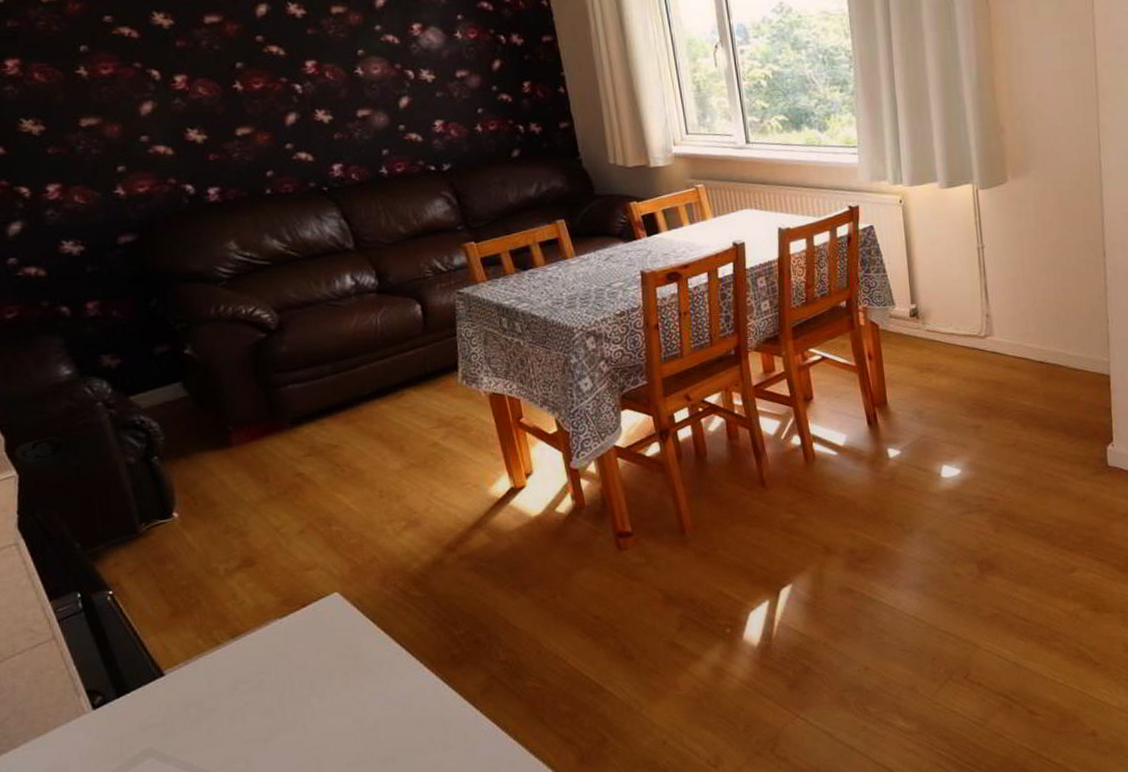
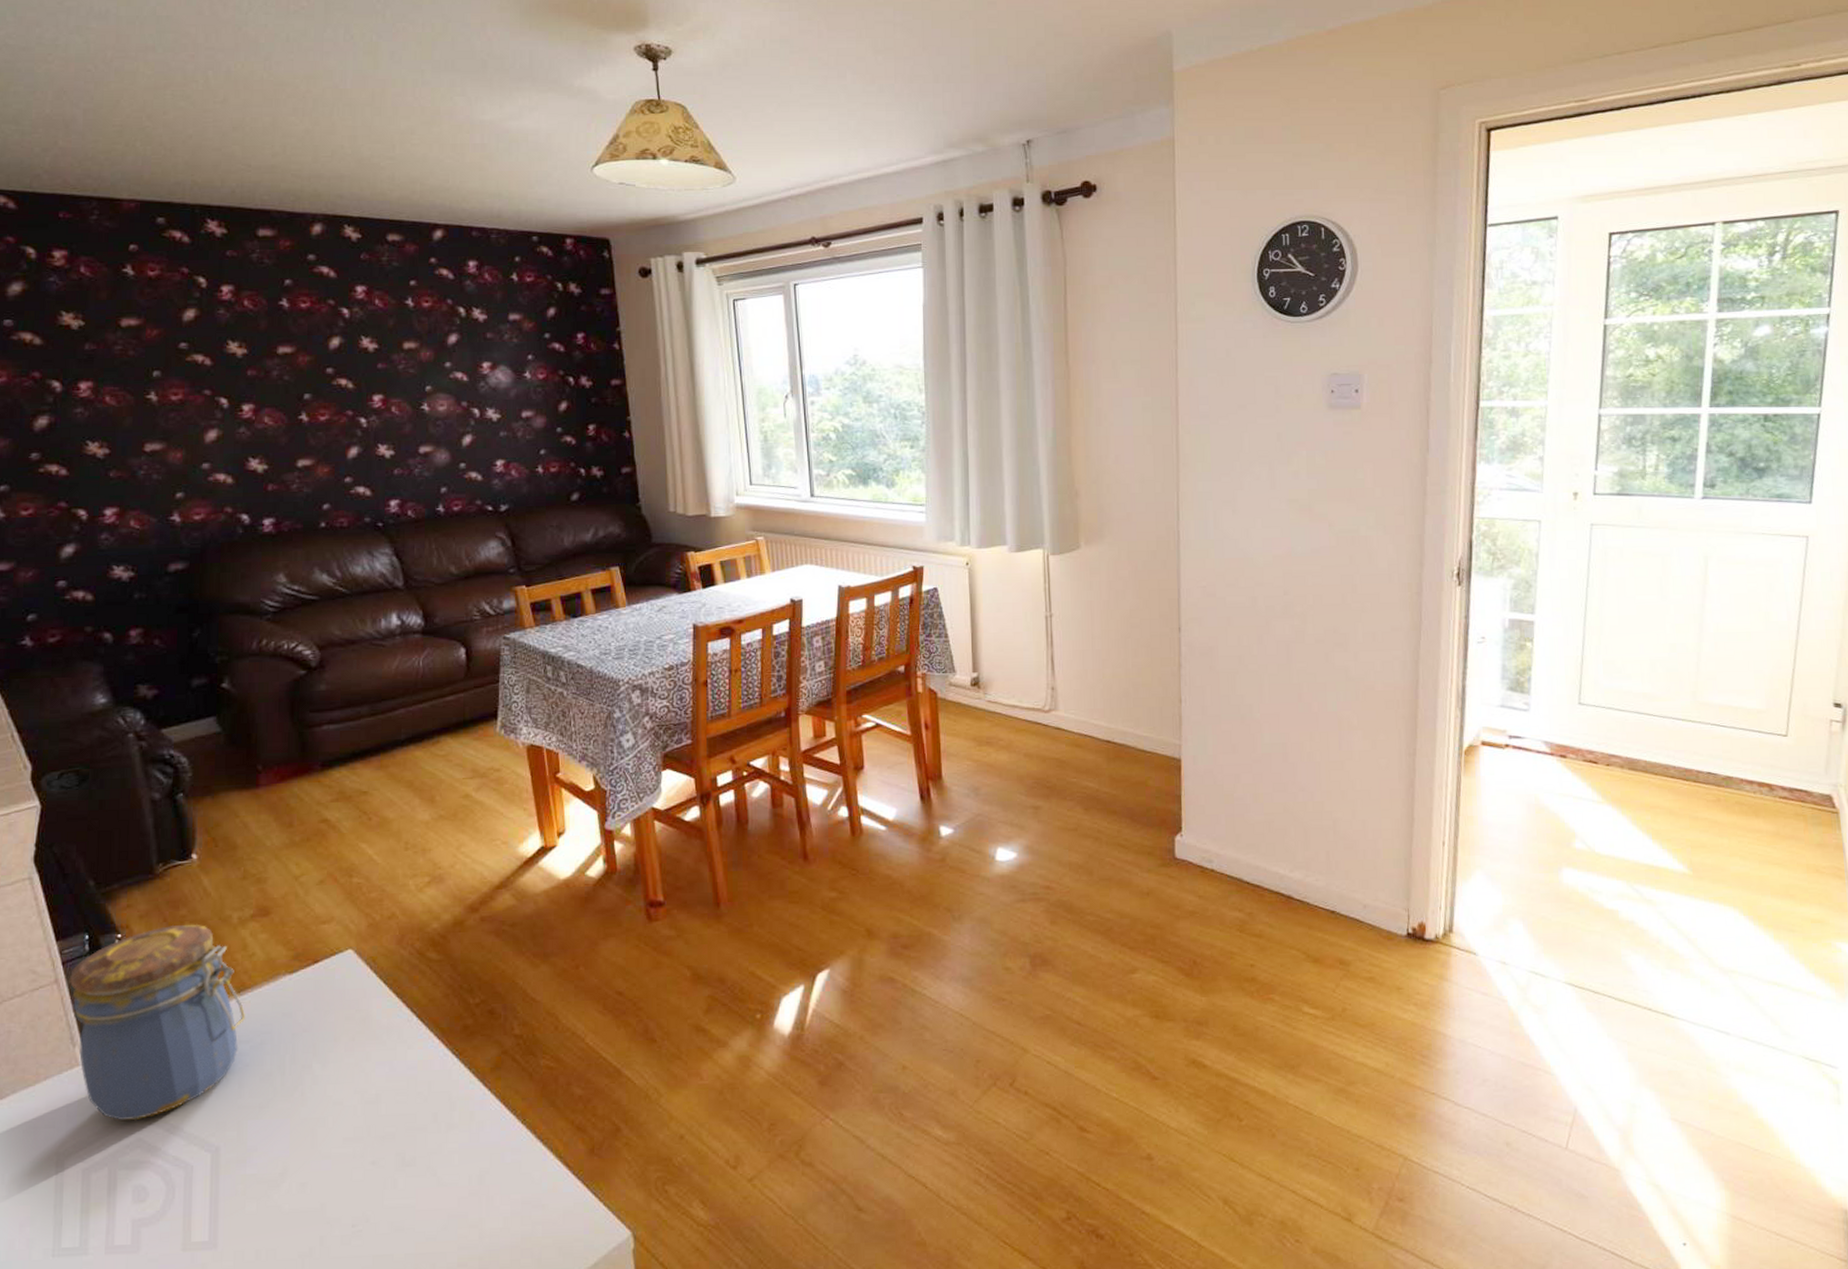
jar: none [67,577,243,761] -> present [70,924,246,1121]

